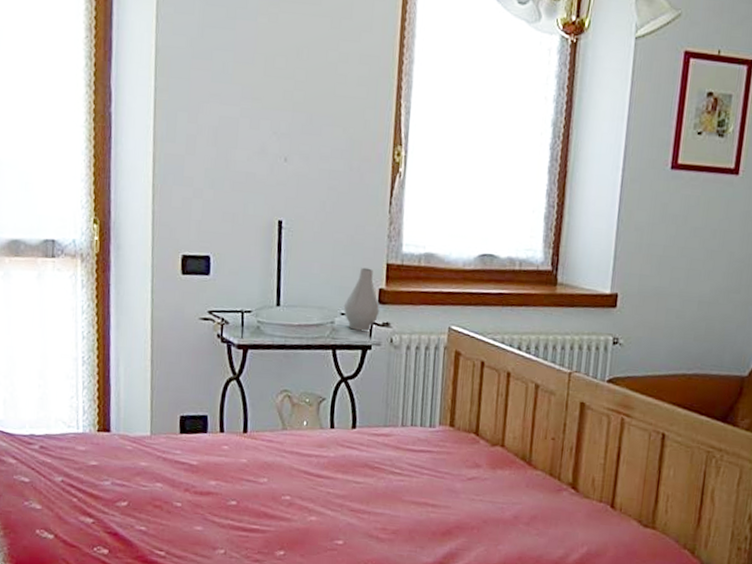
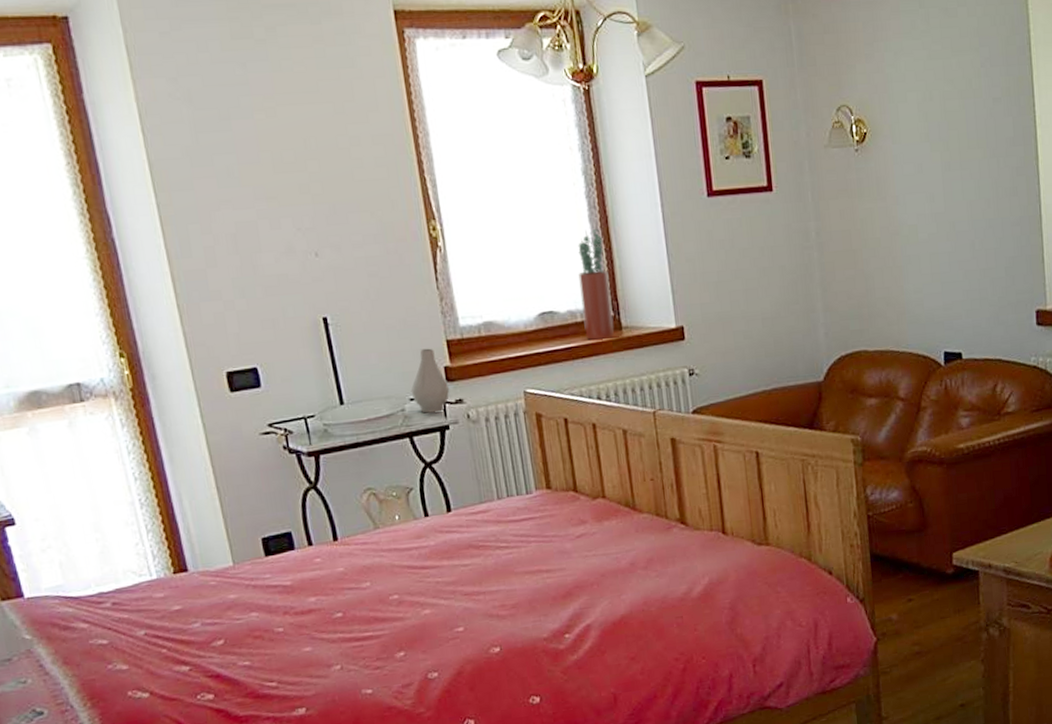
vase: none [519,175,558,293] -> present [578,223,615,341]

